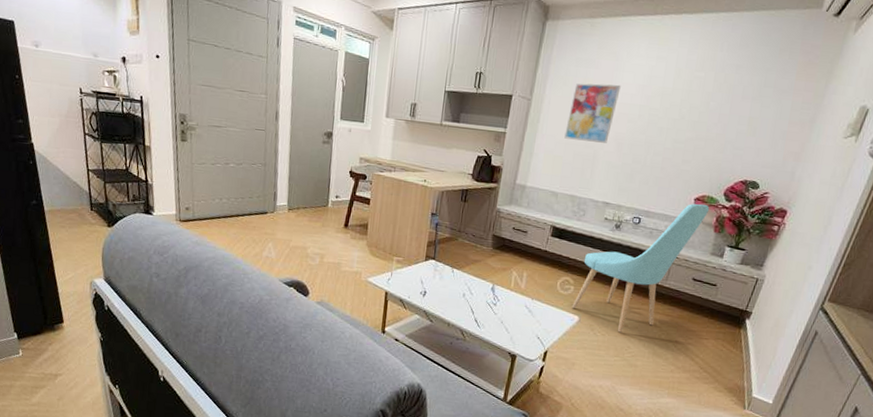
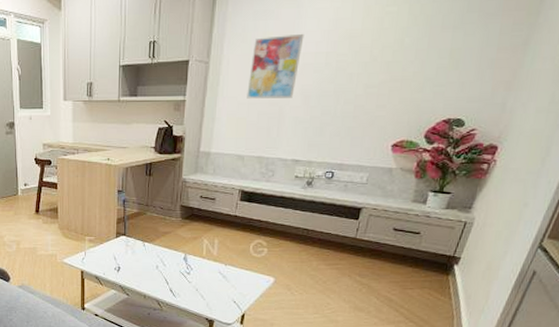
chair: present [571,203,710,333] -> none [266,149,409,290]

